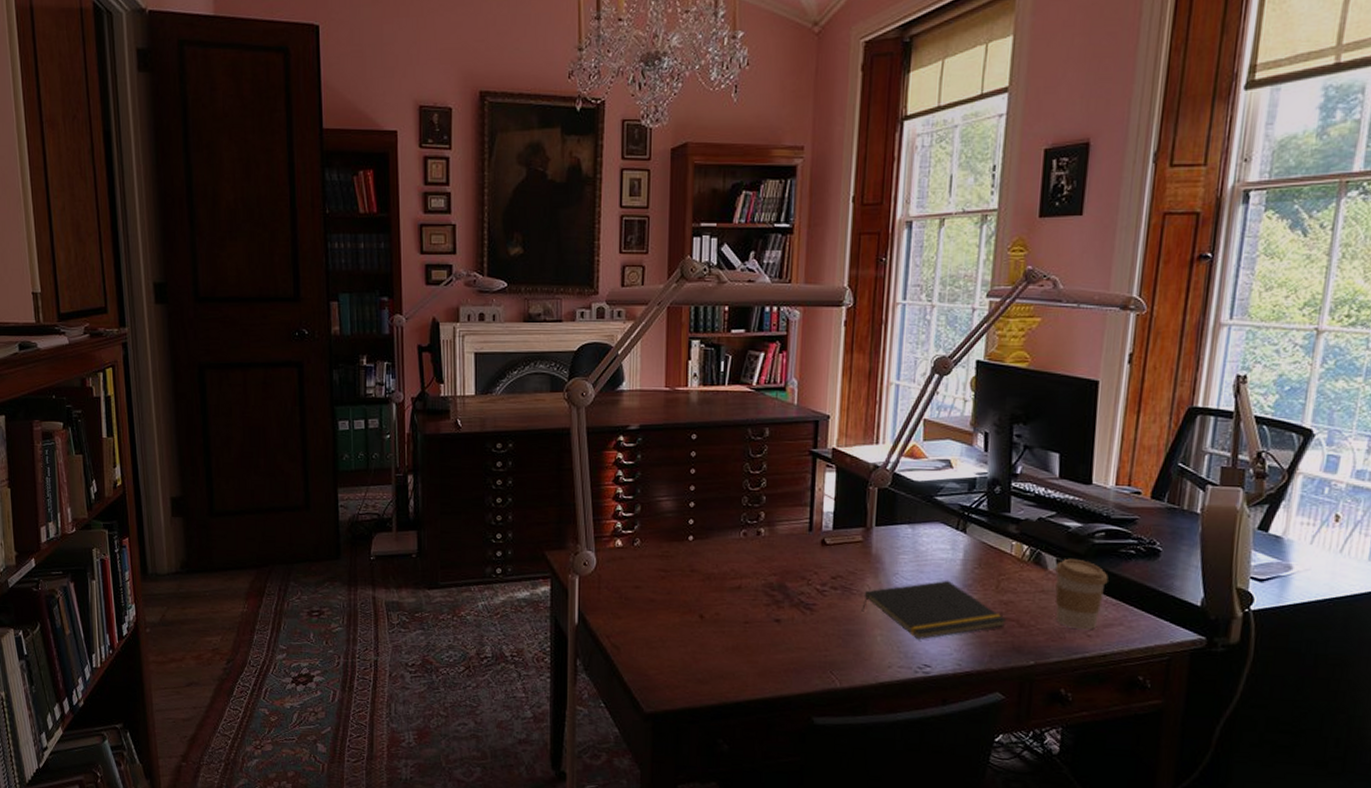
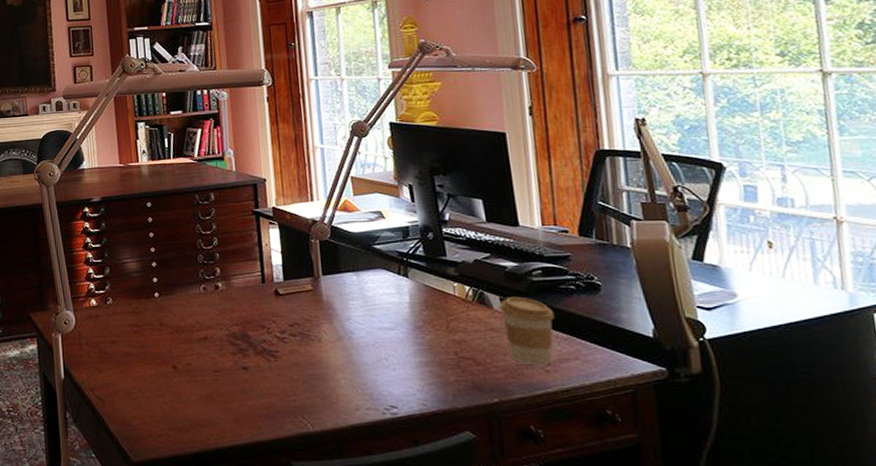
notepad: present [861,580,1007,640] -> none [321,322,463,382]

